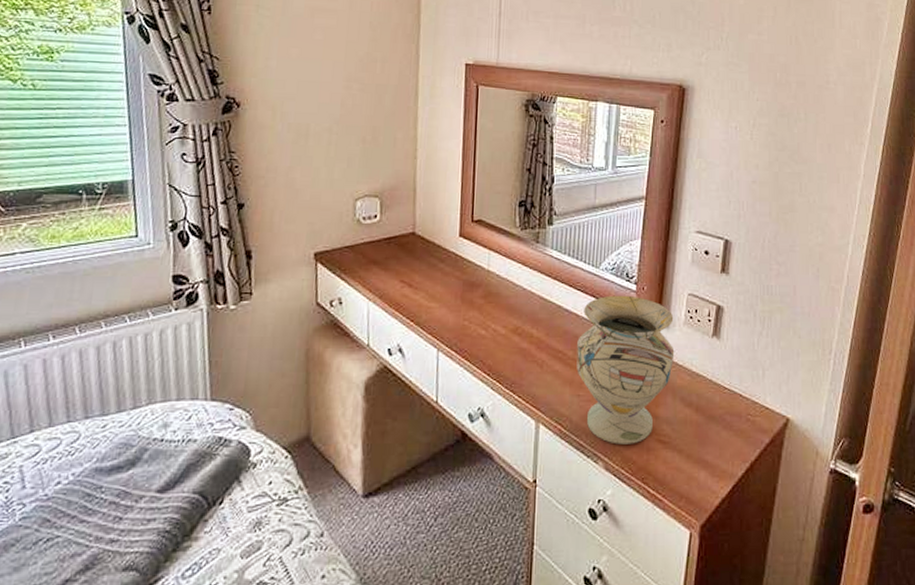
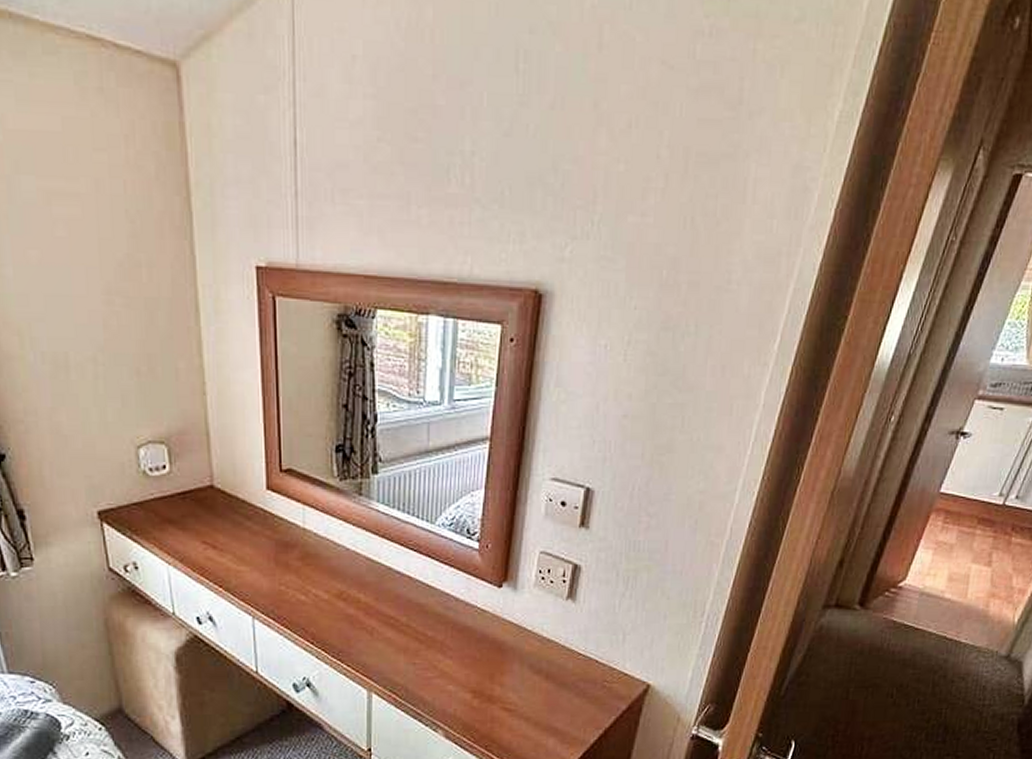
decorative vase: present [576,295,675,445] -> none [411,554,523,713]

